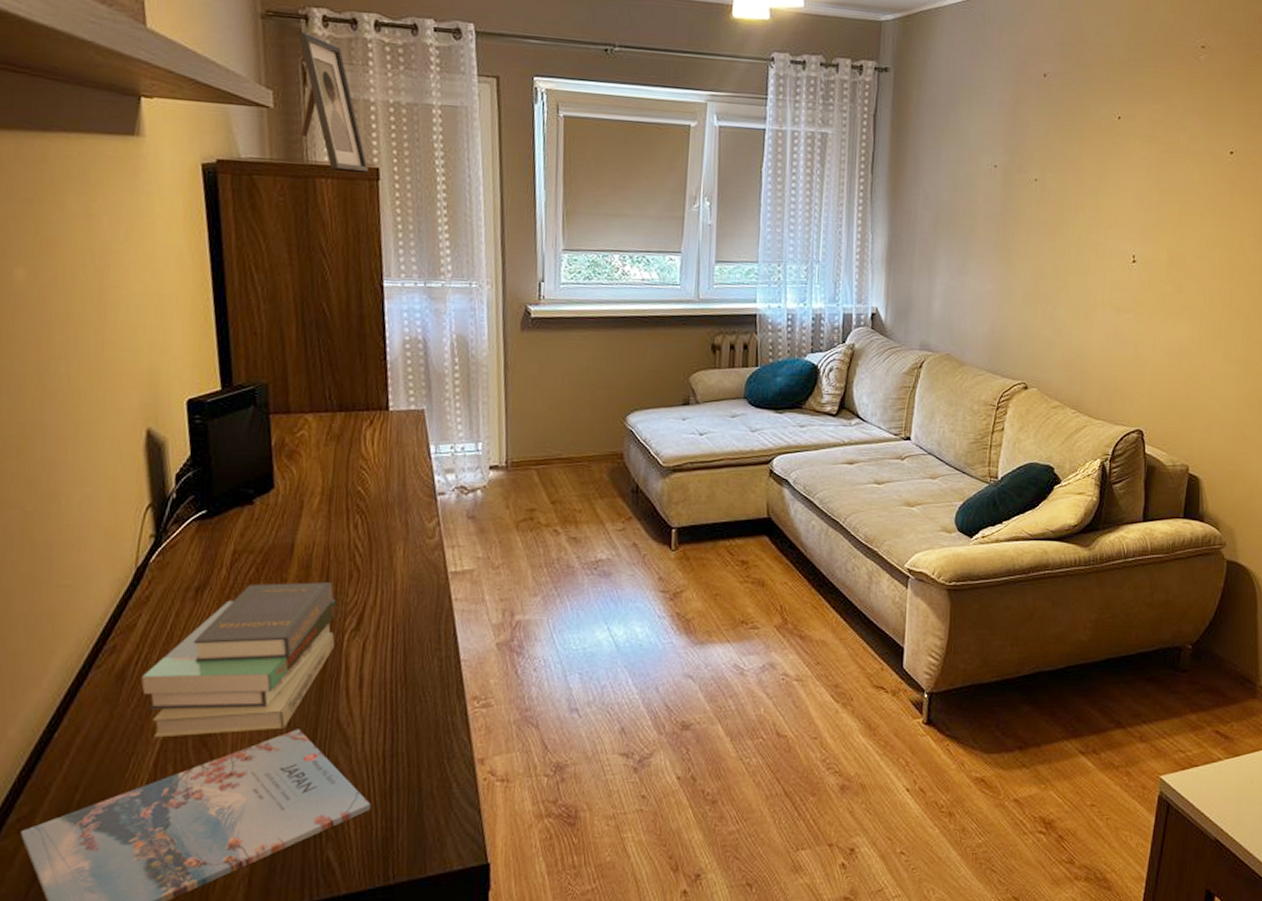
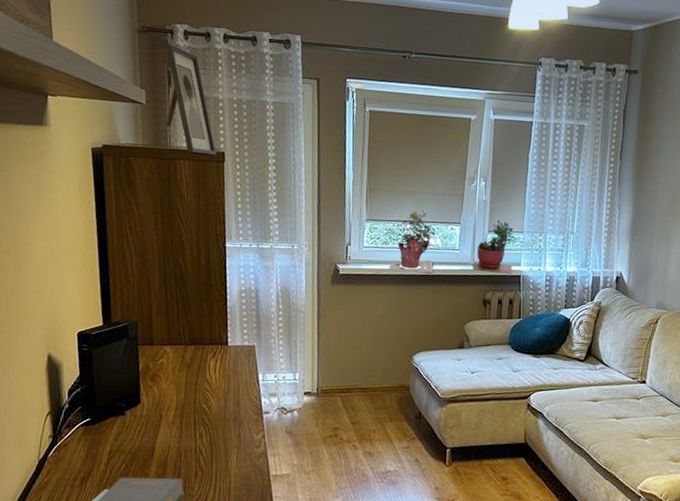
potted flower: none [593,237,650,315] -> present [388,210,435,274]
succulent plant: none [697,248,749,314] -> present [472,221,516,275]

